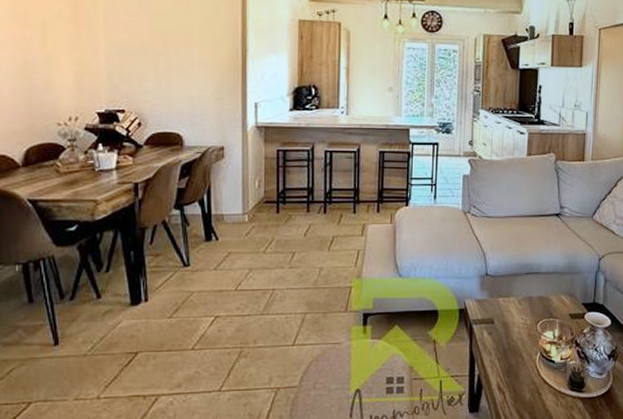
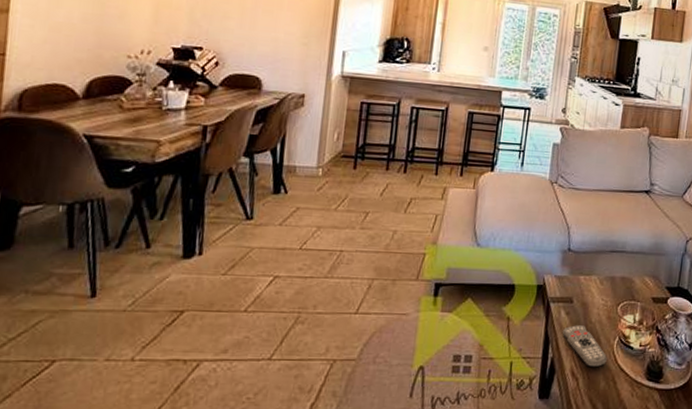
remote control: none [486,344,530,382] -> present [562,325,607,368]

